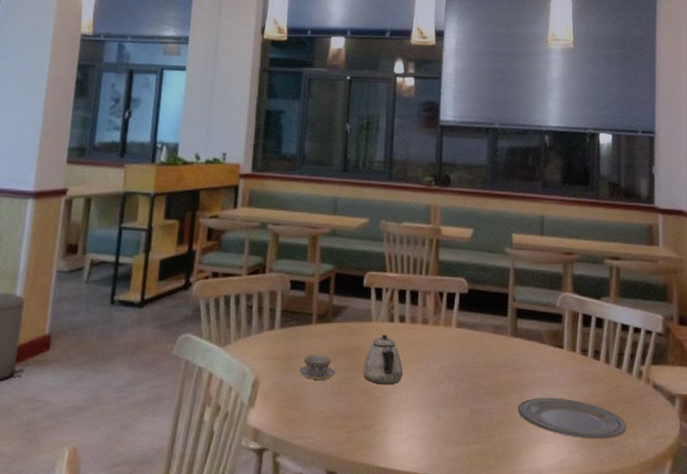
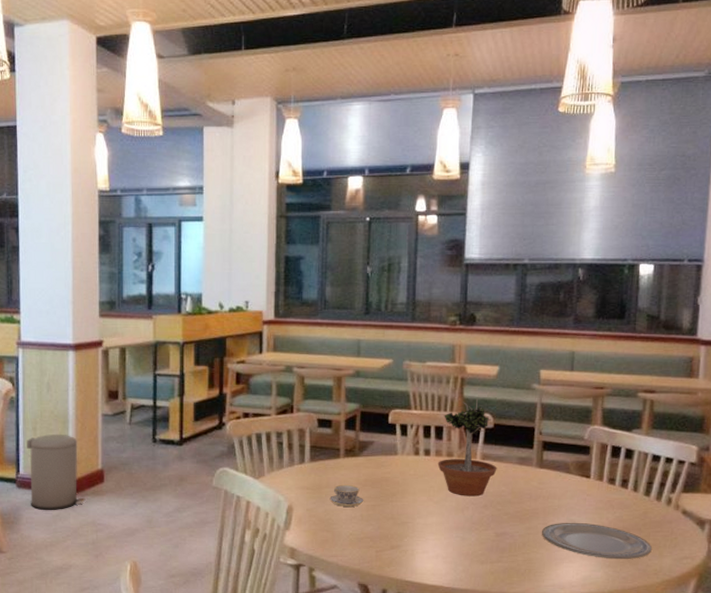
teapot: present [362,334,404,385] -> none [390,466,429,511]
potted tree: none [412,260,472,368] -> present [437,397,497,497]

